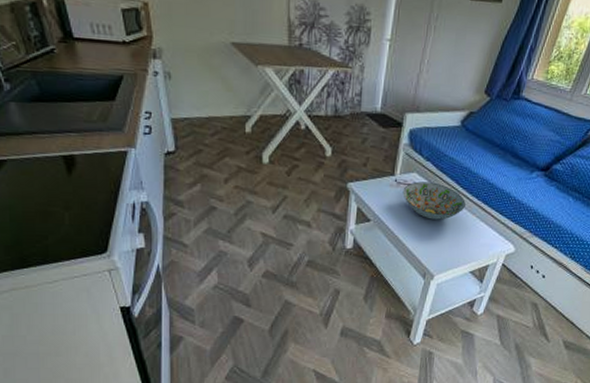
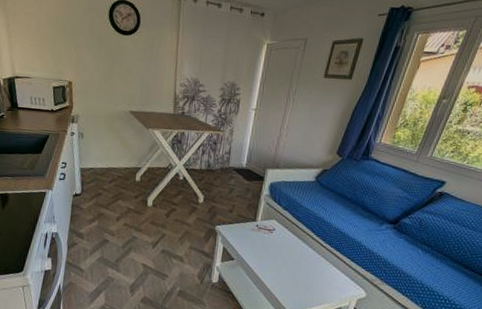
decorative bowl: present [402,181,466,220] -> none [263,227,319,263]

